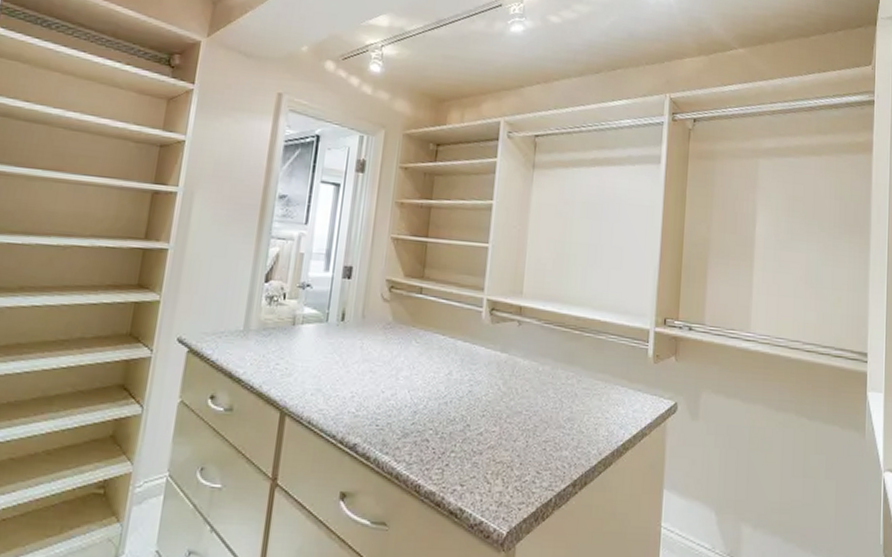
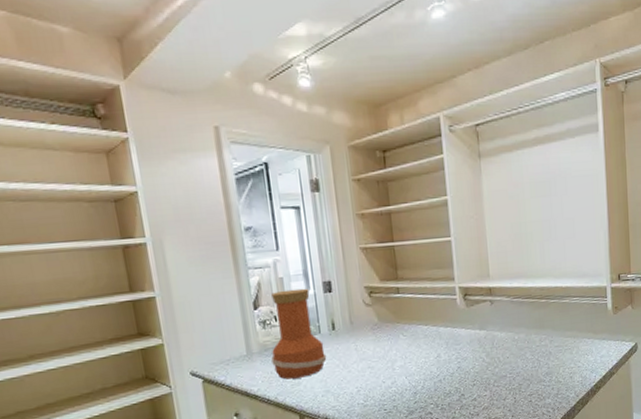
vase: none [267,267,328,369] -> present [271,288,327,380]

